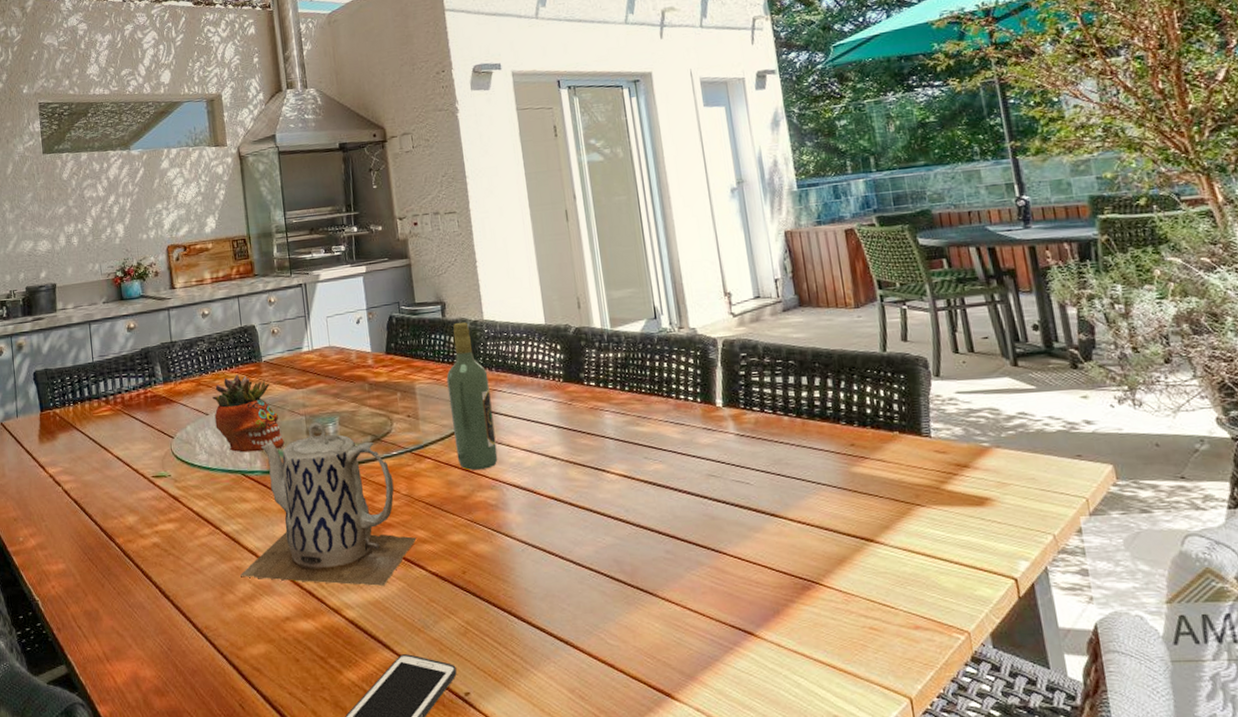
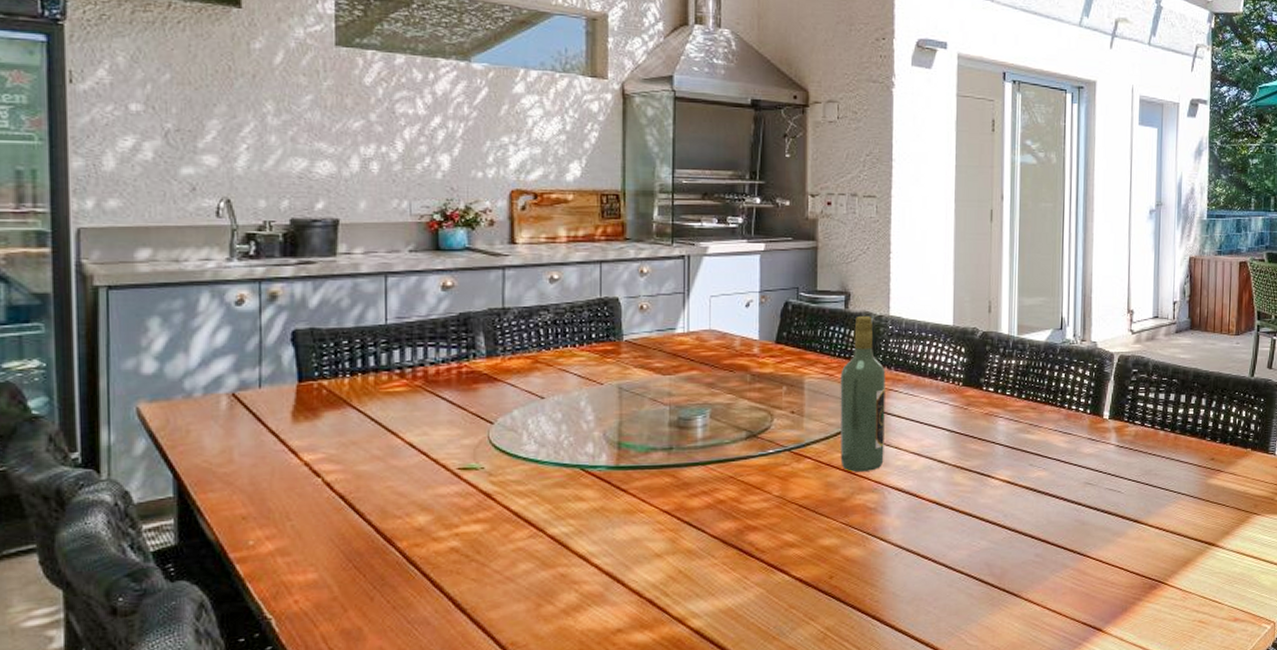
succulent planter: present [212,374,285,453] -> none [552,353,640,444]
teapot: present [239,422,418,586] -> none [564,414,785,593]

